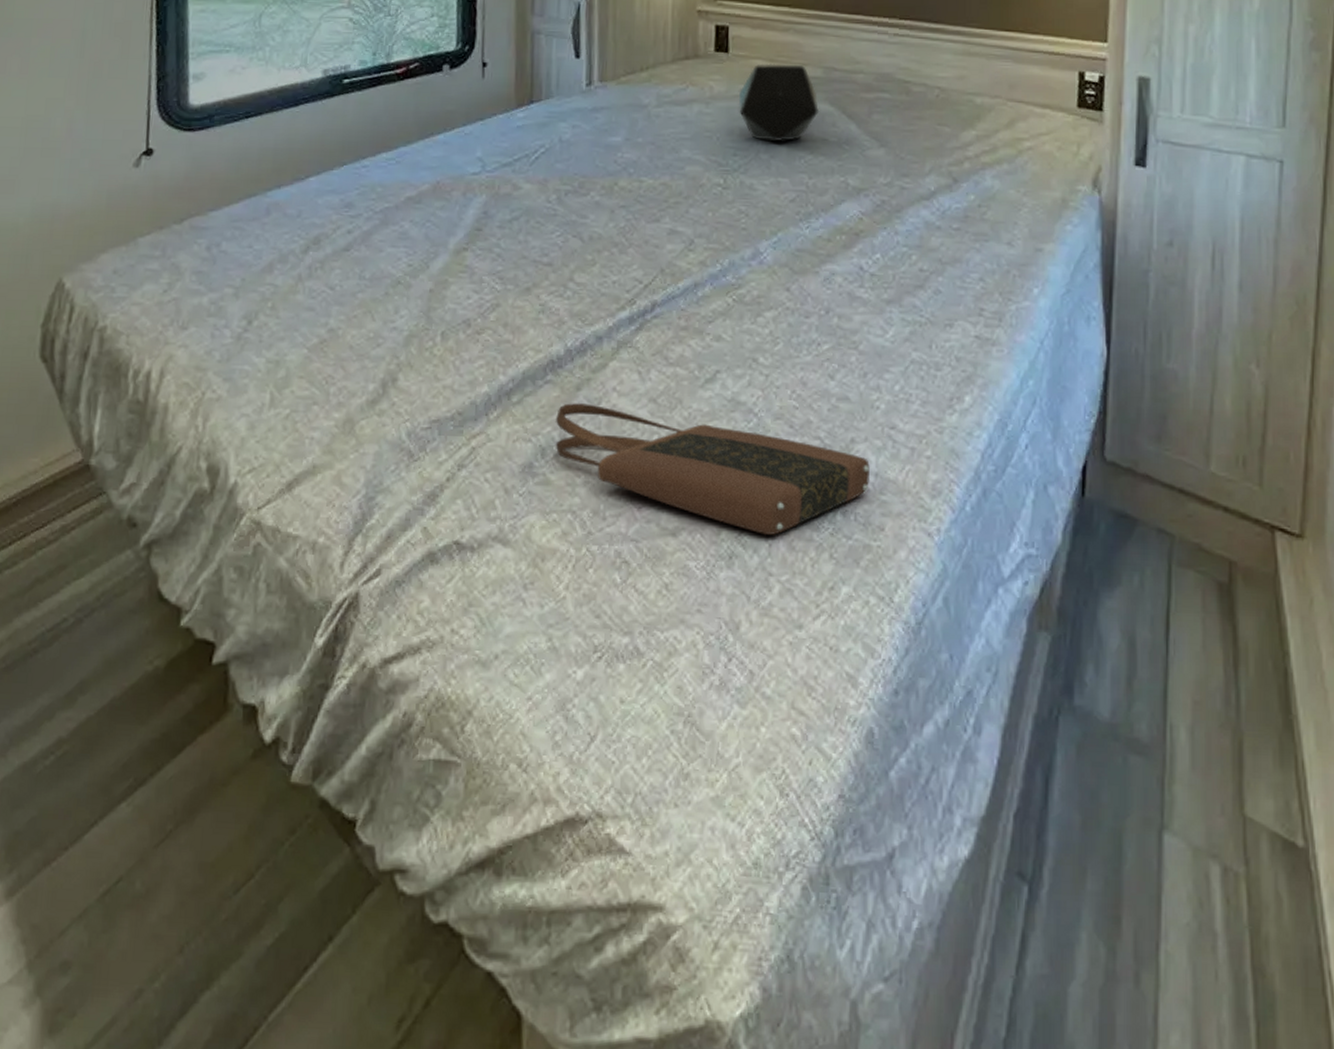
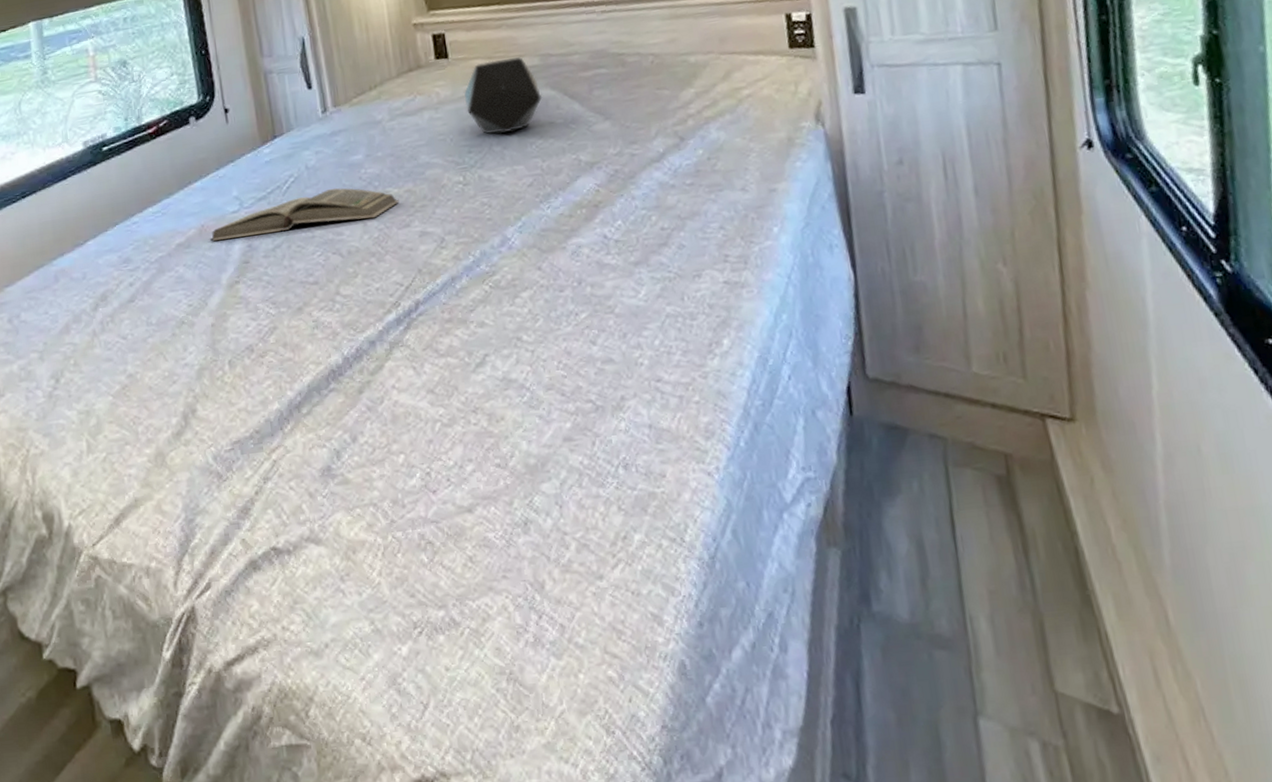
book: none [442,168,653,207] -> present [209,188,399,241]
tote bag: present [555,403,870,535] -> none [344,404,645,498]

